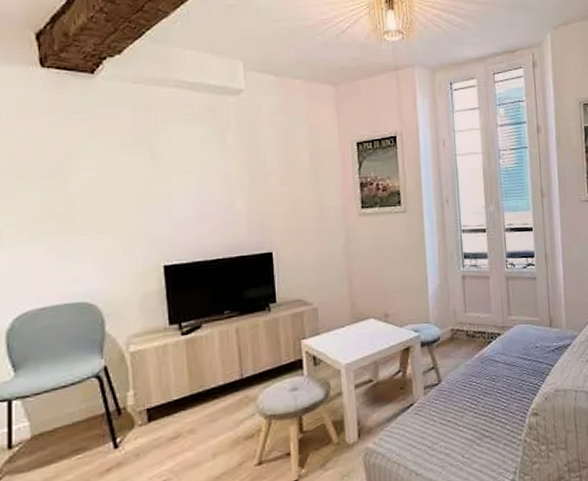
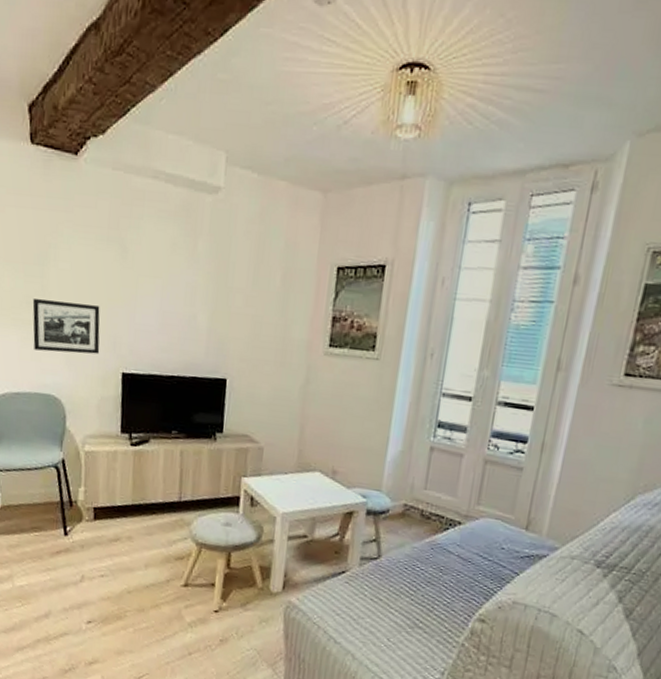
picture frame: none [54,207,137,260] -> present [32,299,100,354]

